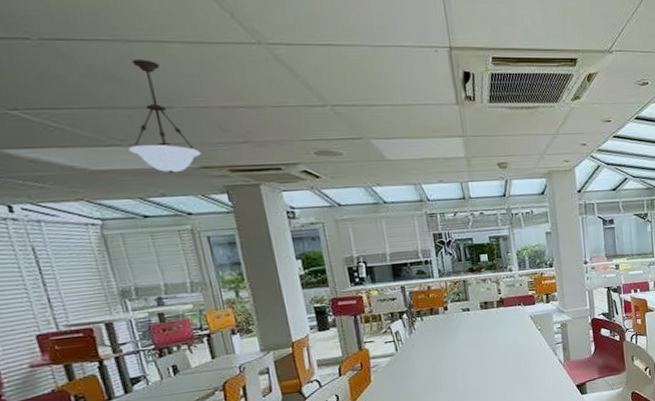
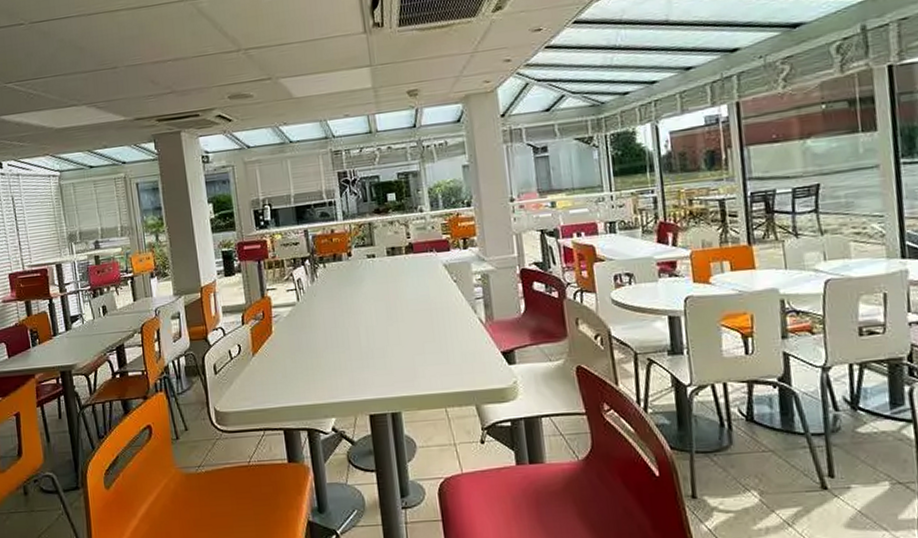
pendant light: present [129,59,202,173] -> none [83,28,136,127]

